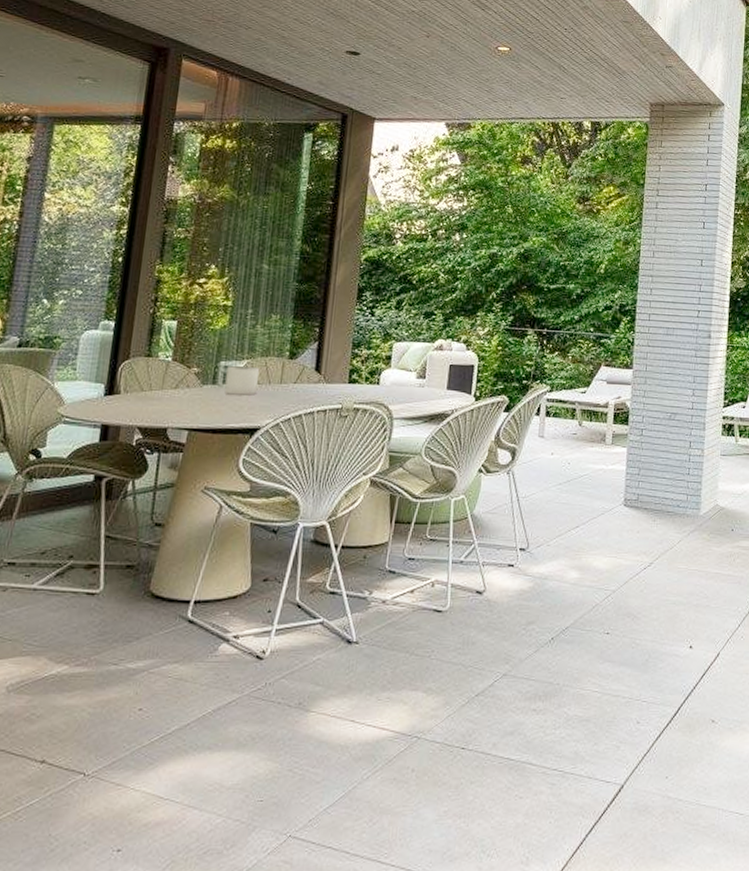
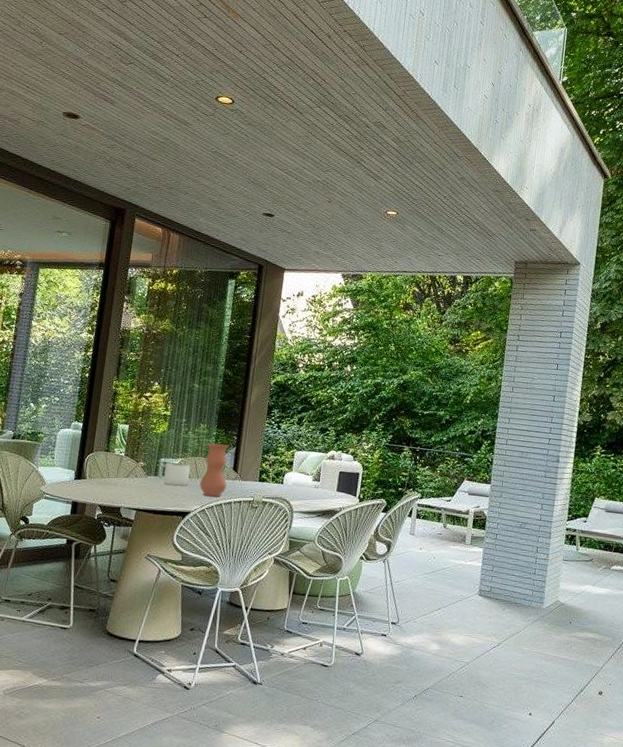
vase: none [272,338,310,408] -> present [199,443,230,498]

